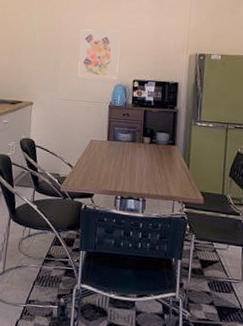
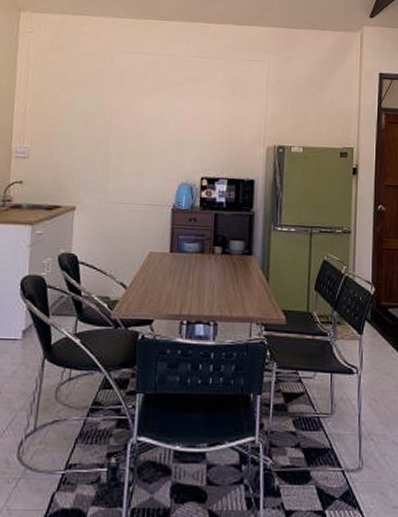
wall art: present [78,29,120,79] -> none [133,116,185,177]

